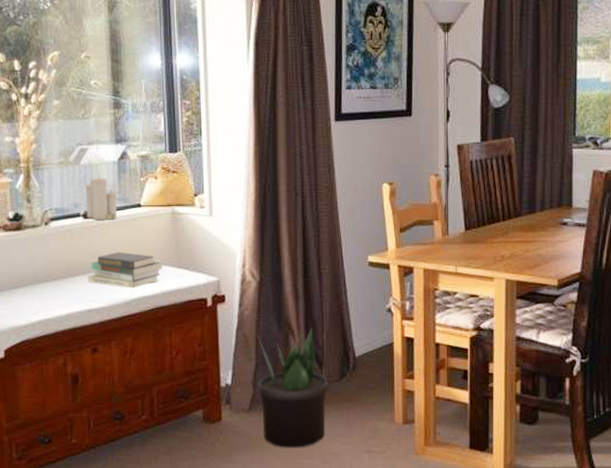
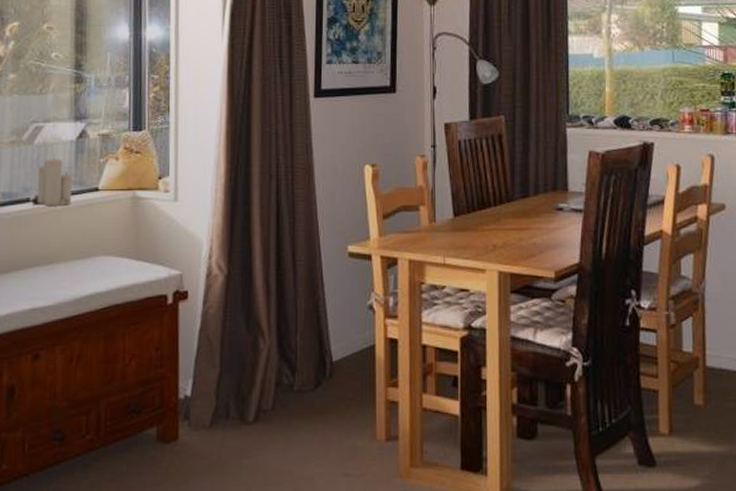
books: present [88,251,162,289] -> none [34,241,119,284]
planter: present [256,328,328,447] -> none [221,329,302,472]

